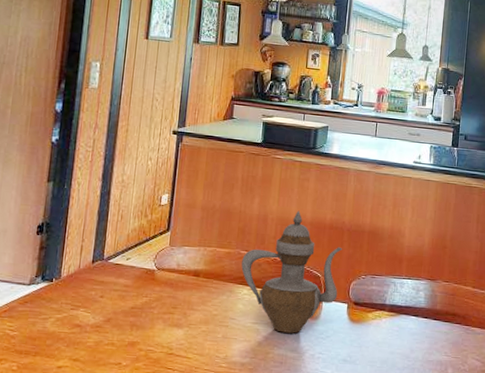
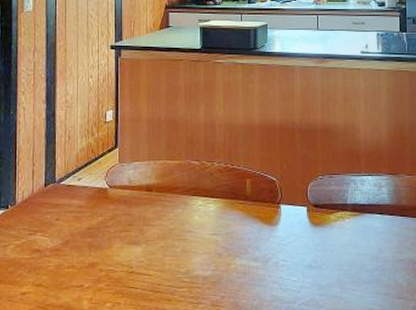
teapot: present [241,210,343,333] -> none [193,114,296,242]

